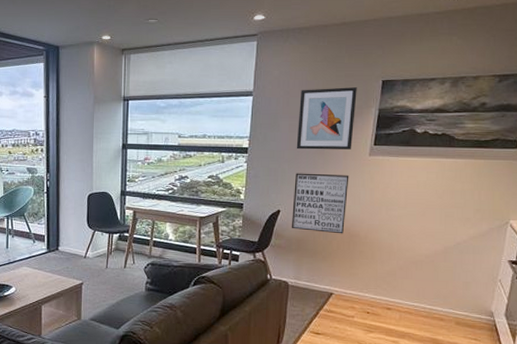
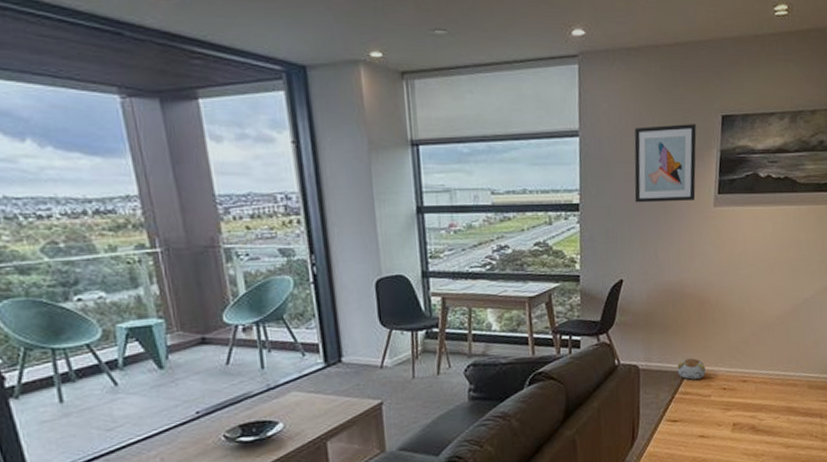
wall art: present [291,173,349,234] -> none [636,231,695,302]
plush toy: none [324,282,350,301] -> present [677,358,705,380]

